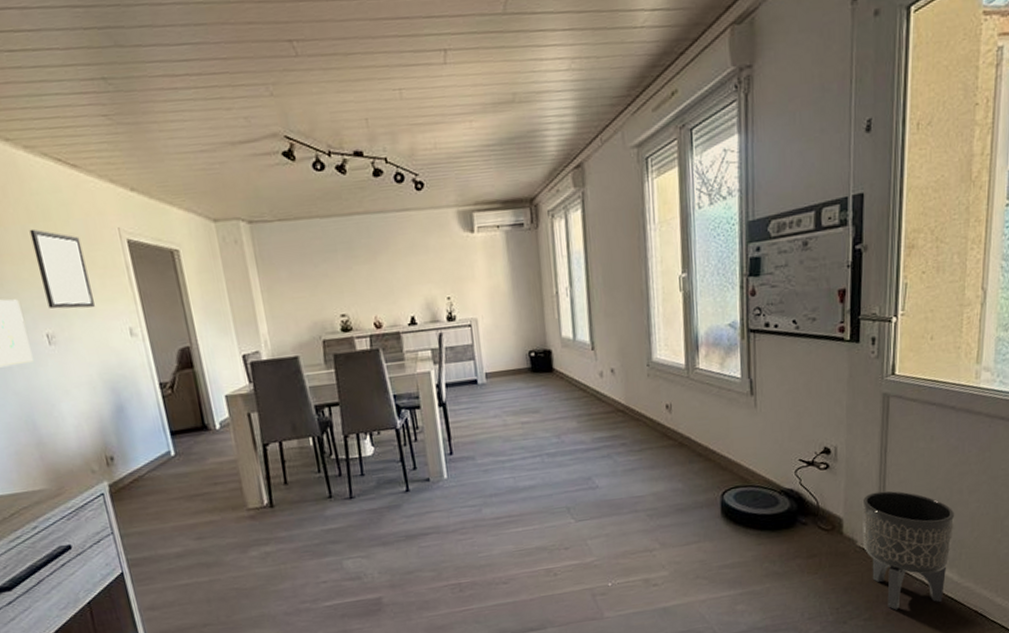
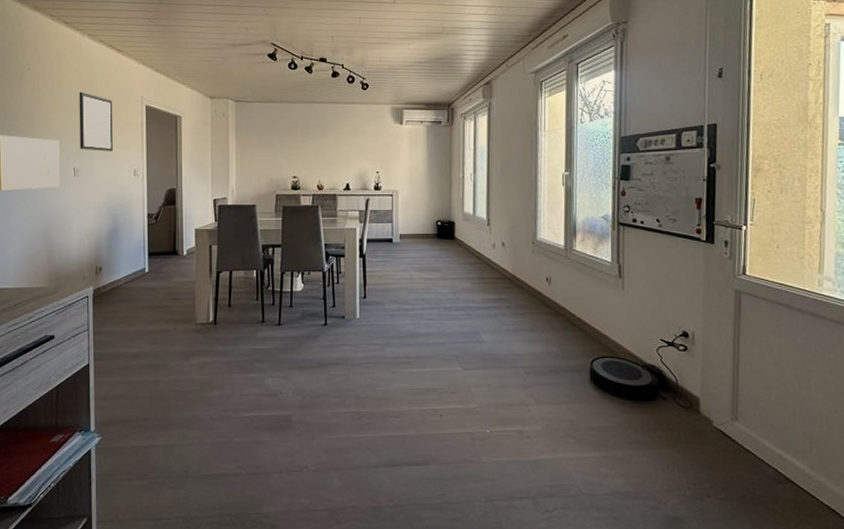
planter: present [862,490,955,610] -> none [717,378,805,494]

